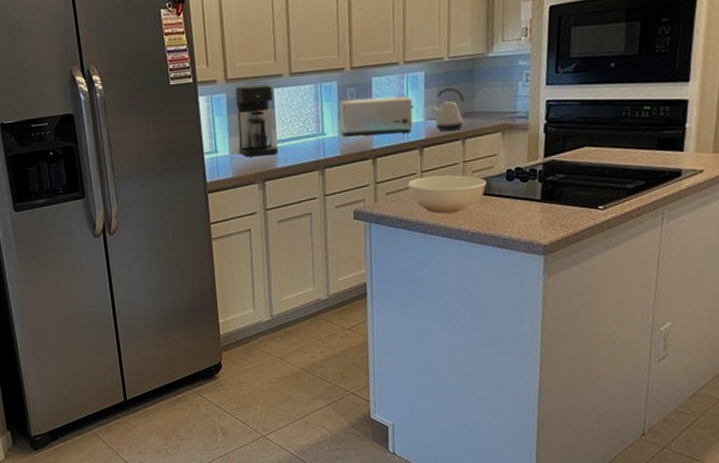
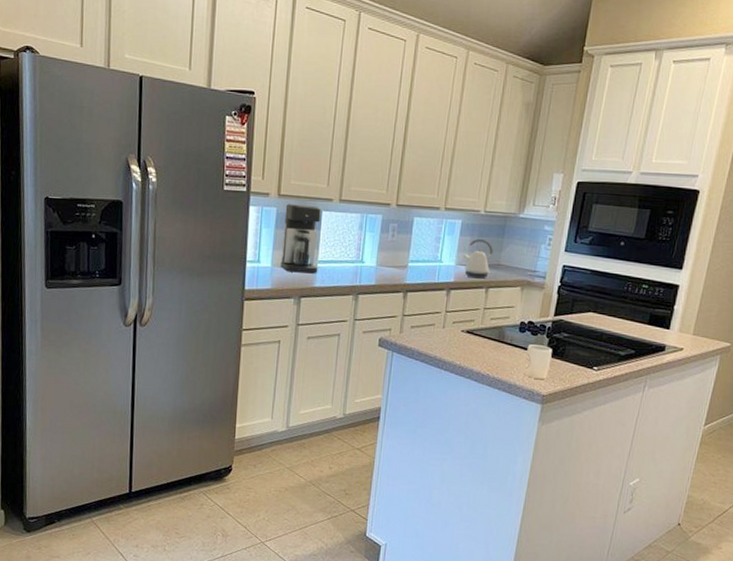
toaster: present [340,96,414,137] -> none [379,233,448,274]
bowl: present [407,175,486,214] -> none [431,316,501,355]
mug: none [517,191,549,229] -> present [524,344,552,379]

